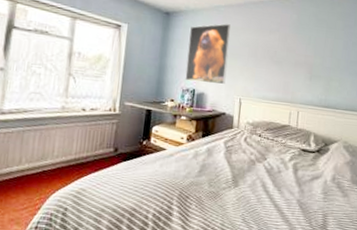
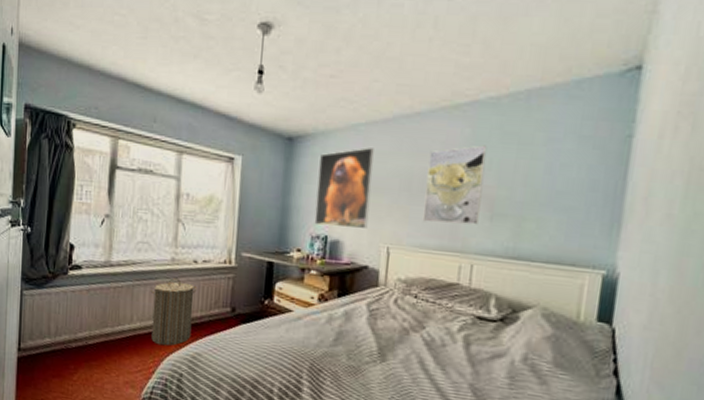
laundry hamper: none [38,124,85,184] -> present [150,278,197,346]
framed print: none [264,27,308,83] -> present [422,145,487,225]

